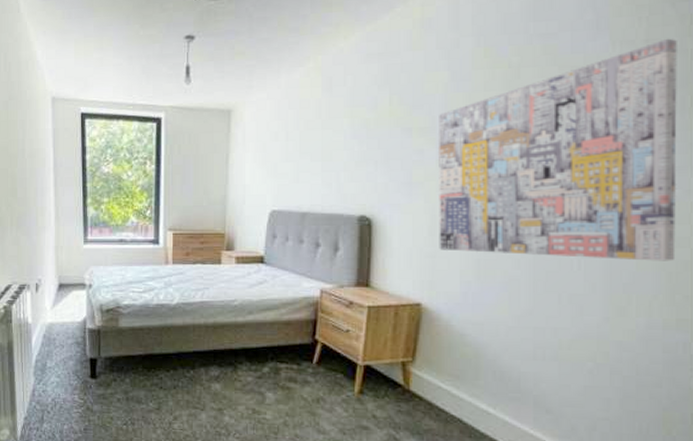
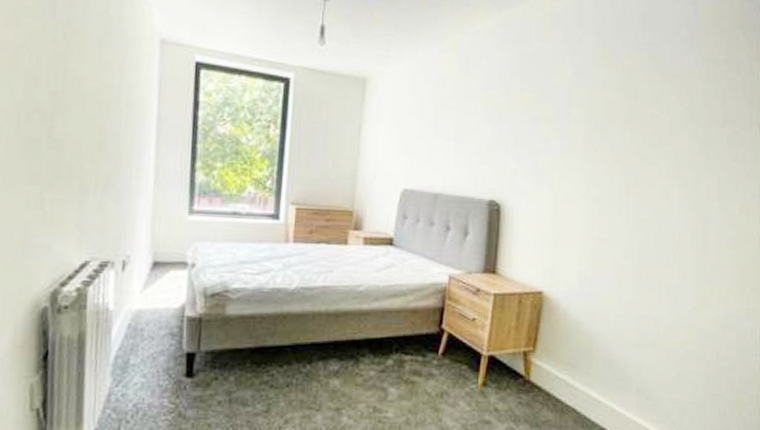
wall art: present [439,38,677,261] -> none [560,61,747,257]

